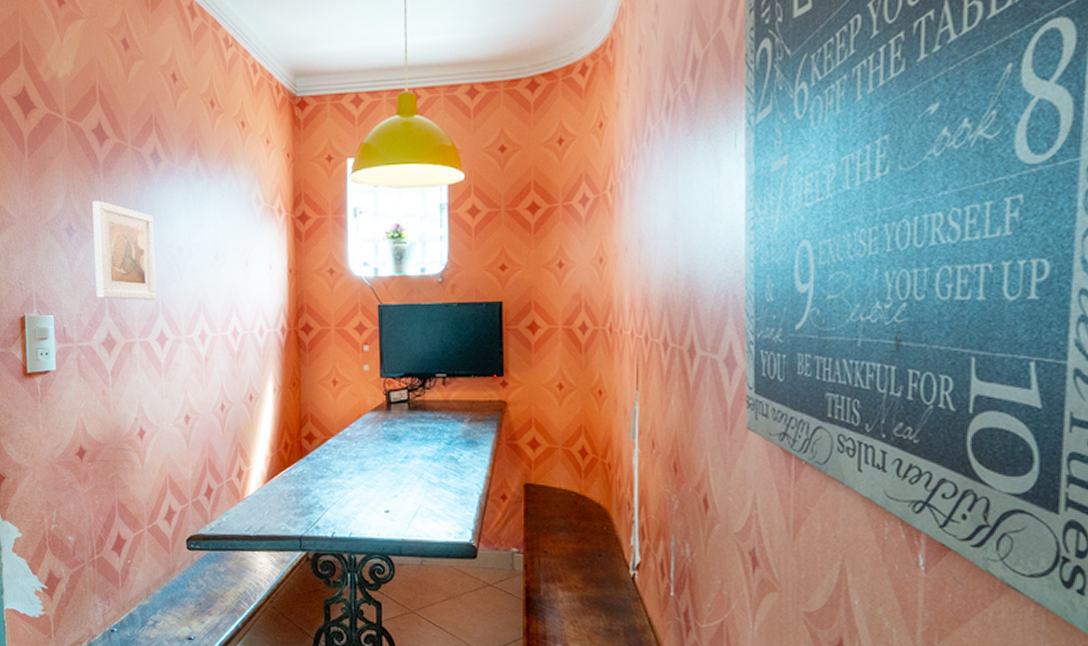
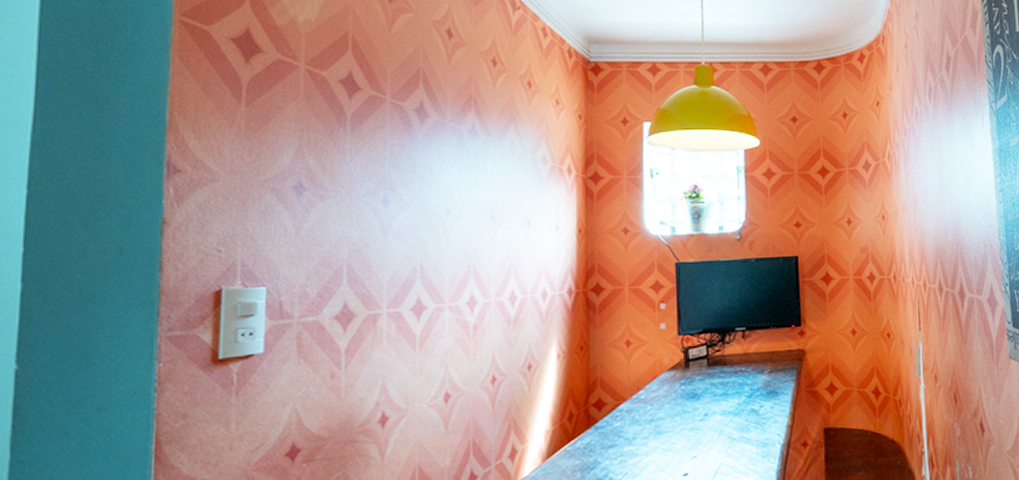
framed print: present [92,200,156,300] -> none [331,156,415,266]

